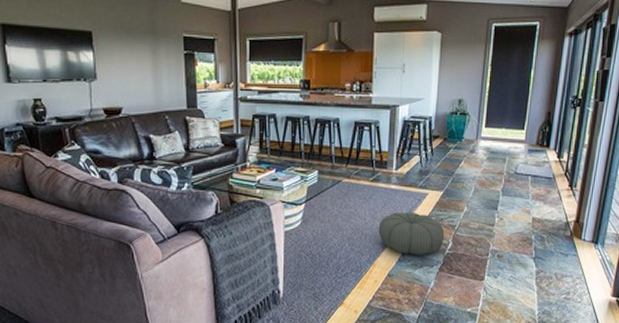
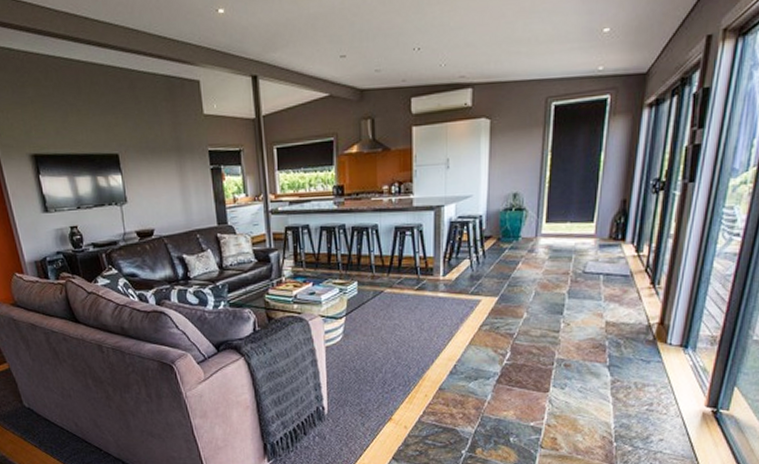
pouf: present [378,212,445,255] -> none [426,321,502,367]

